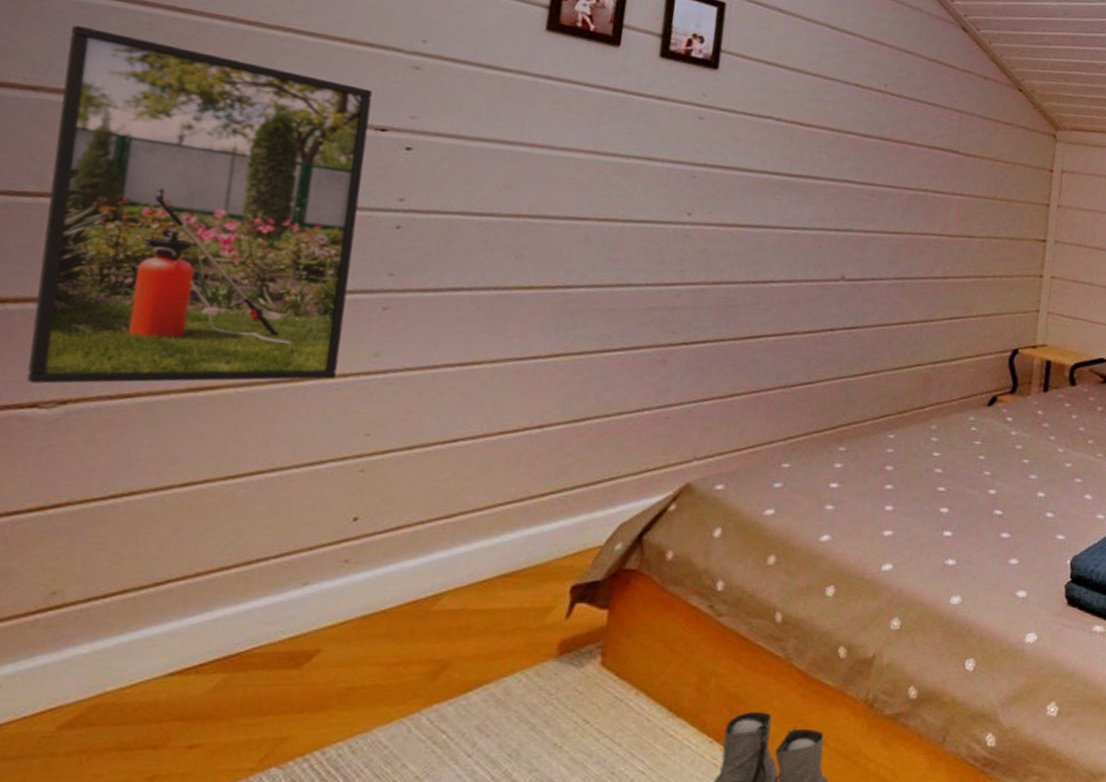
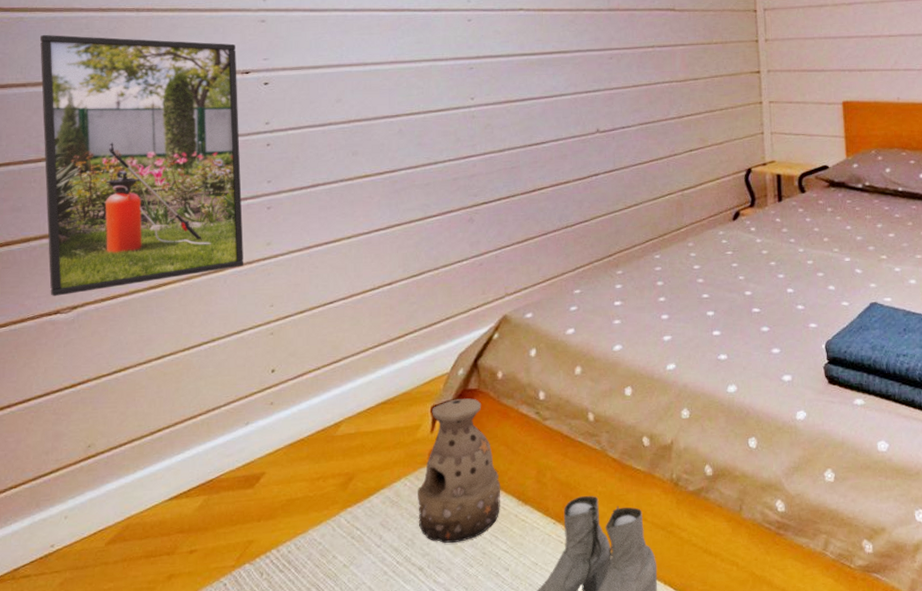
lantern: none [530,579,649,759] -> present [418,398,501,544]

